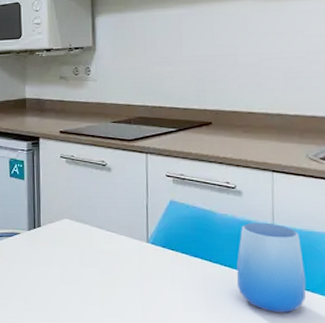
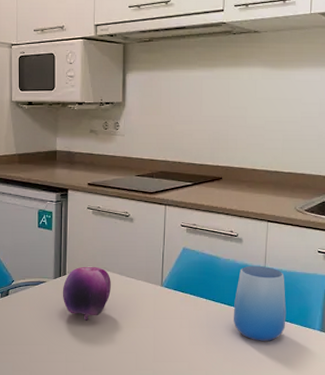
fruit: none [37,218,90,277] -> present [62,266,111,321]

